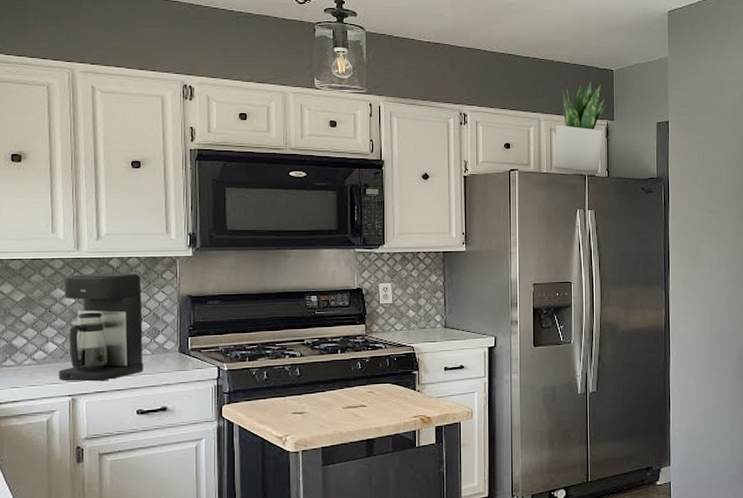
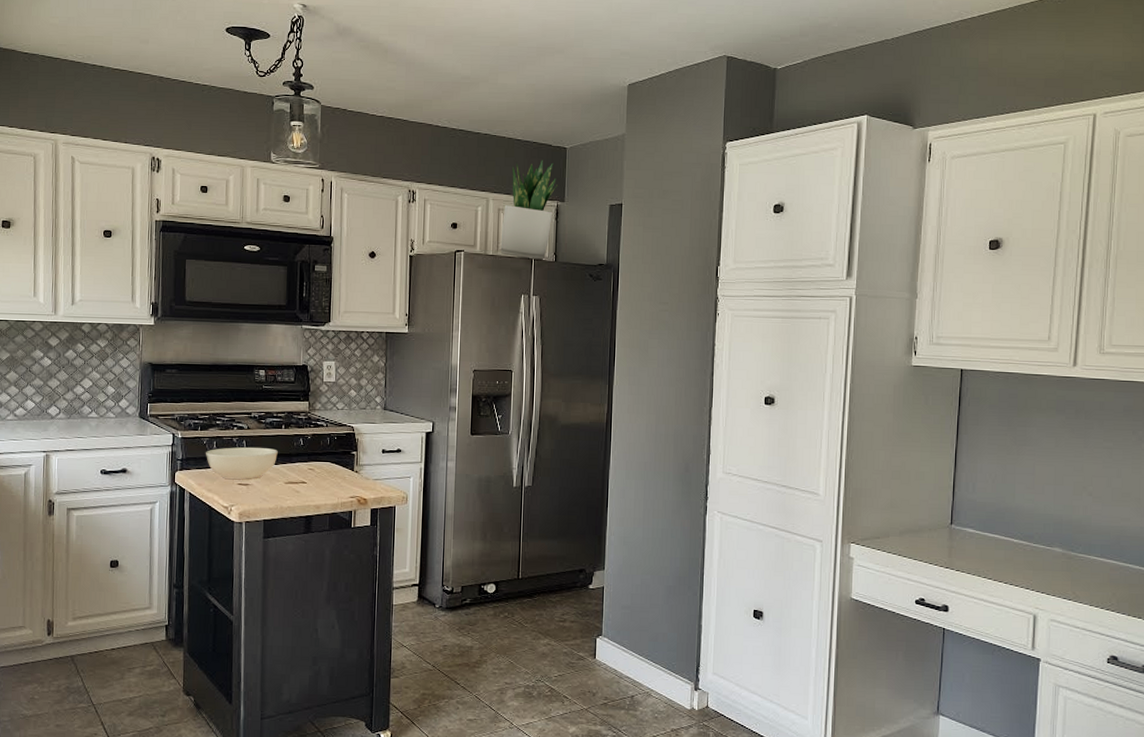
coffee maker: present [59,272,144,382] -> none [35,337,109,440]
bowl: none [254,373,336,409] -> present [205,447,279,480]

